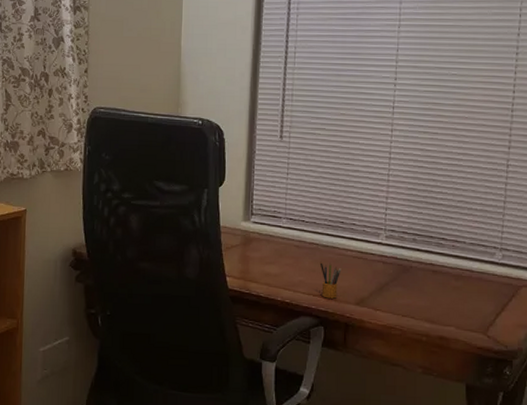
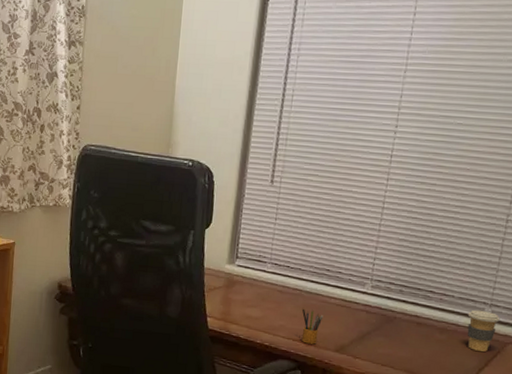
coffee cup: none [480,254,511,296] -> present [467,309,500,352]

